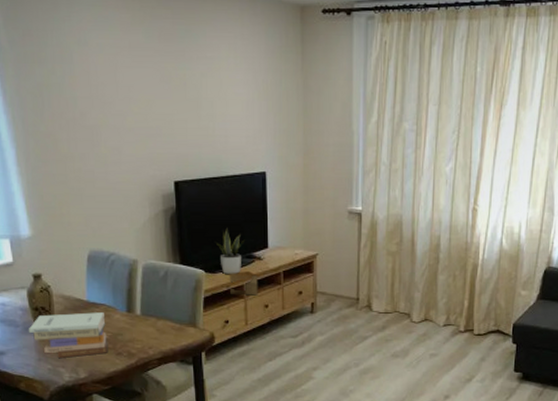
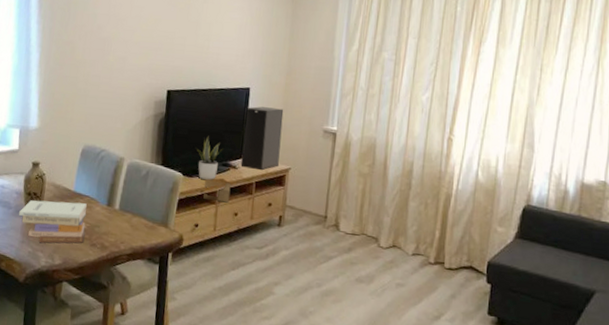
speaker: none [263,192,305,259] -> present [241,106,284,171]

